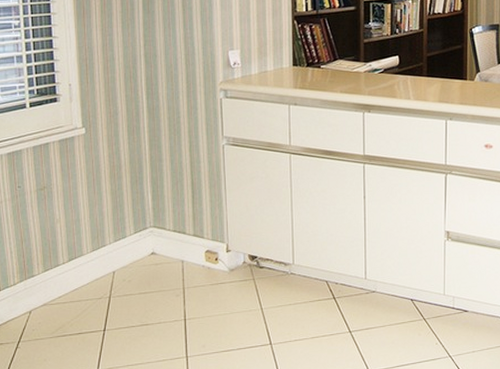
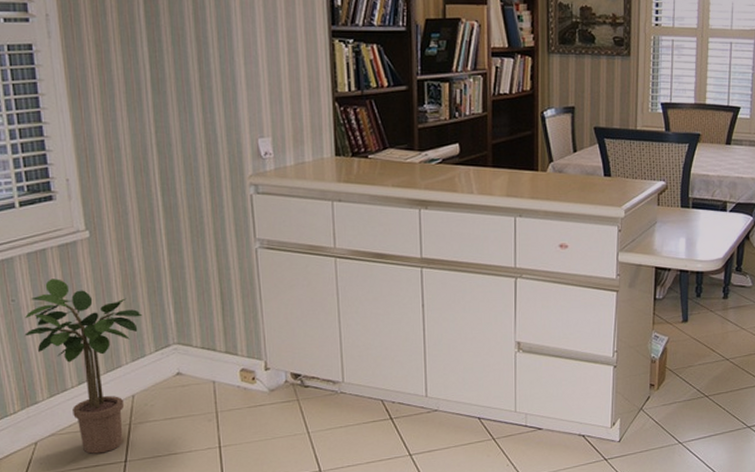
potted plant: none [27,169,126,323] -> present [24,279,143,454]

